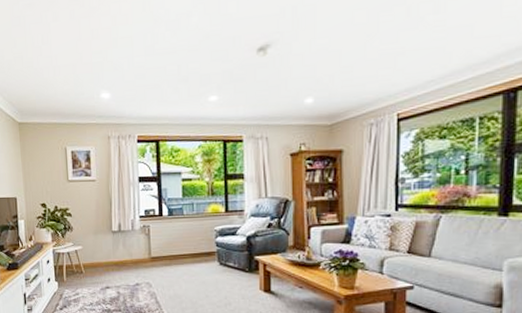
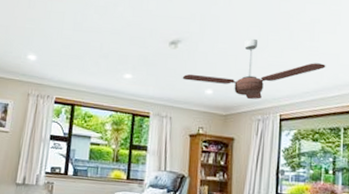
ceiling fan: none [276,24,456,102] -> present [182,38,326,100]

